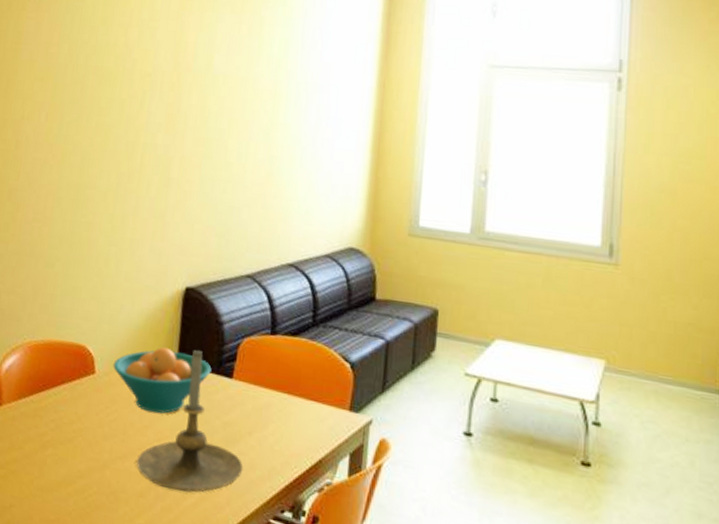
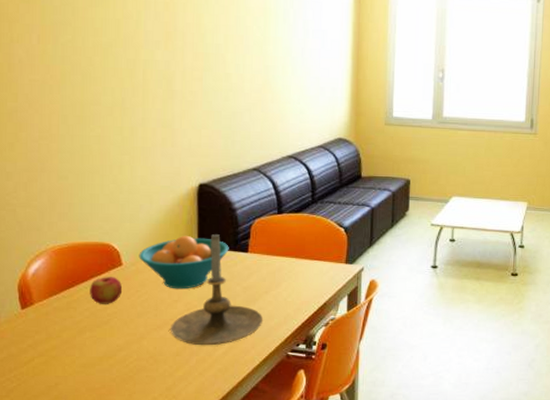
apple: none [58,384,92,418] -> present [90,277,122,304]

